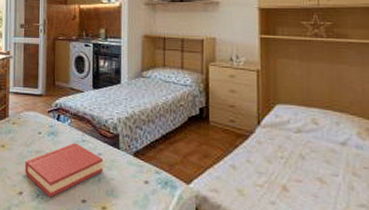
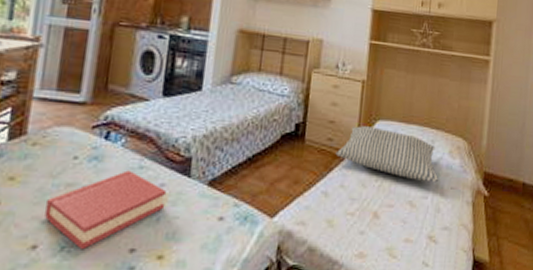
pillow: none [238,109,349,162] -> present [335,126,439,183]

